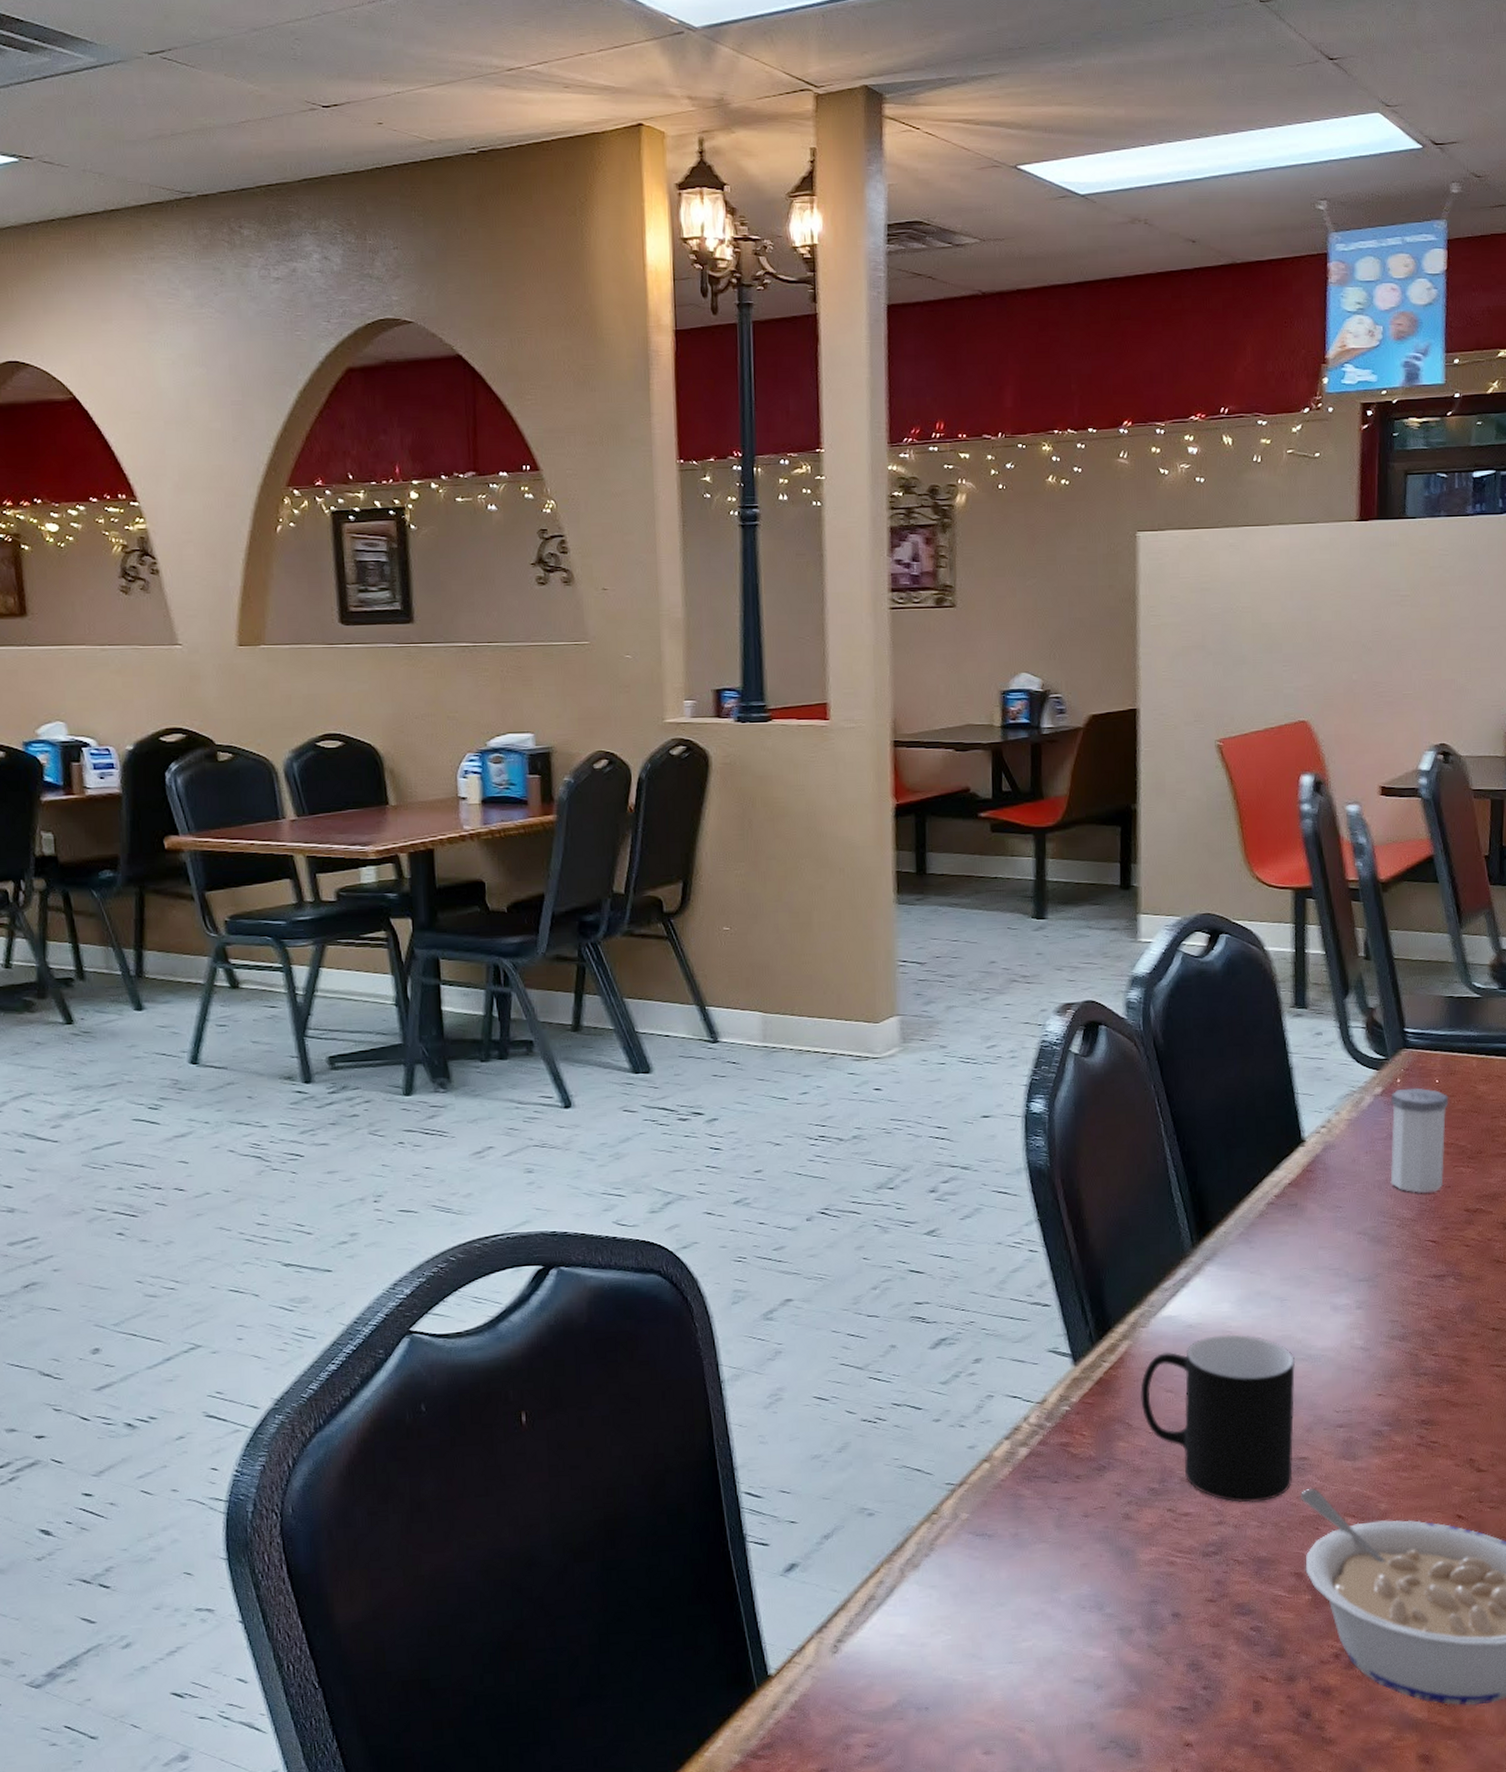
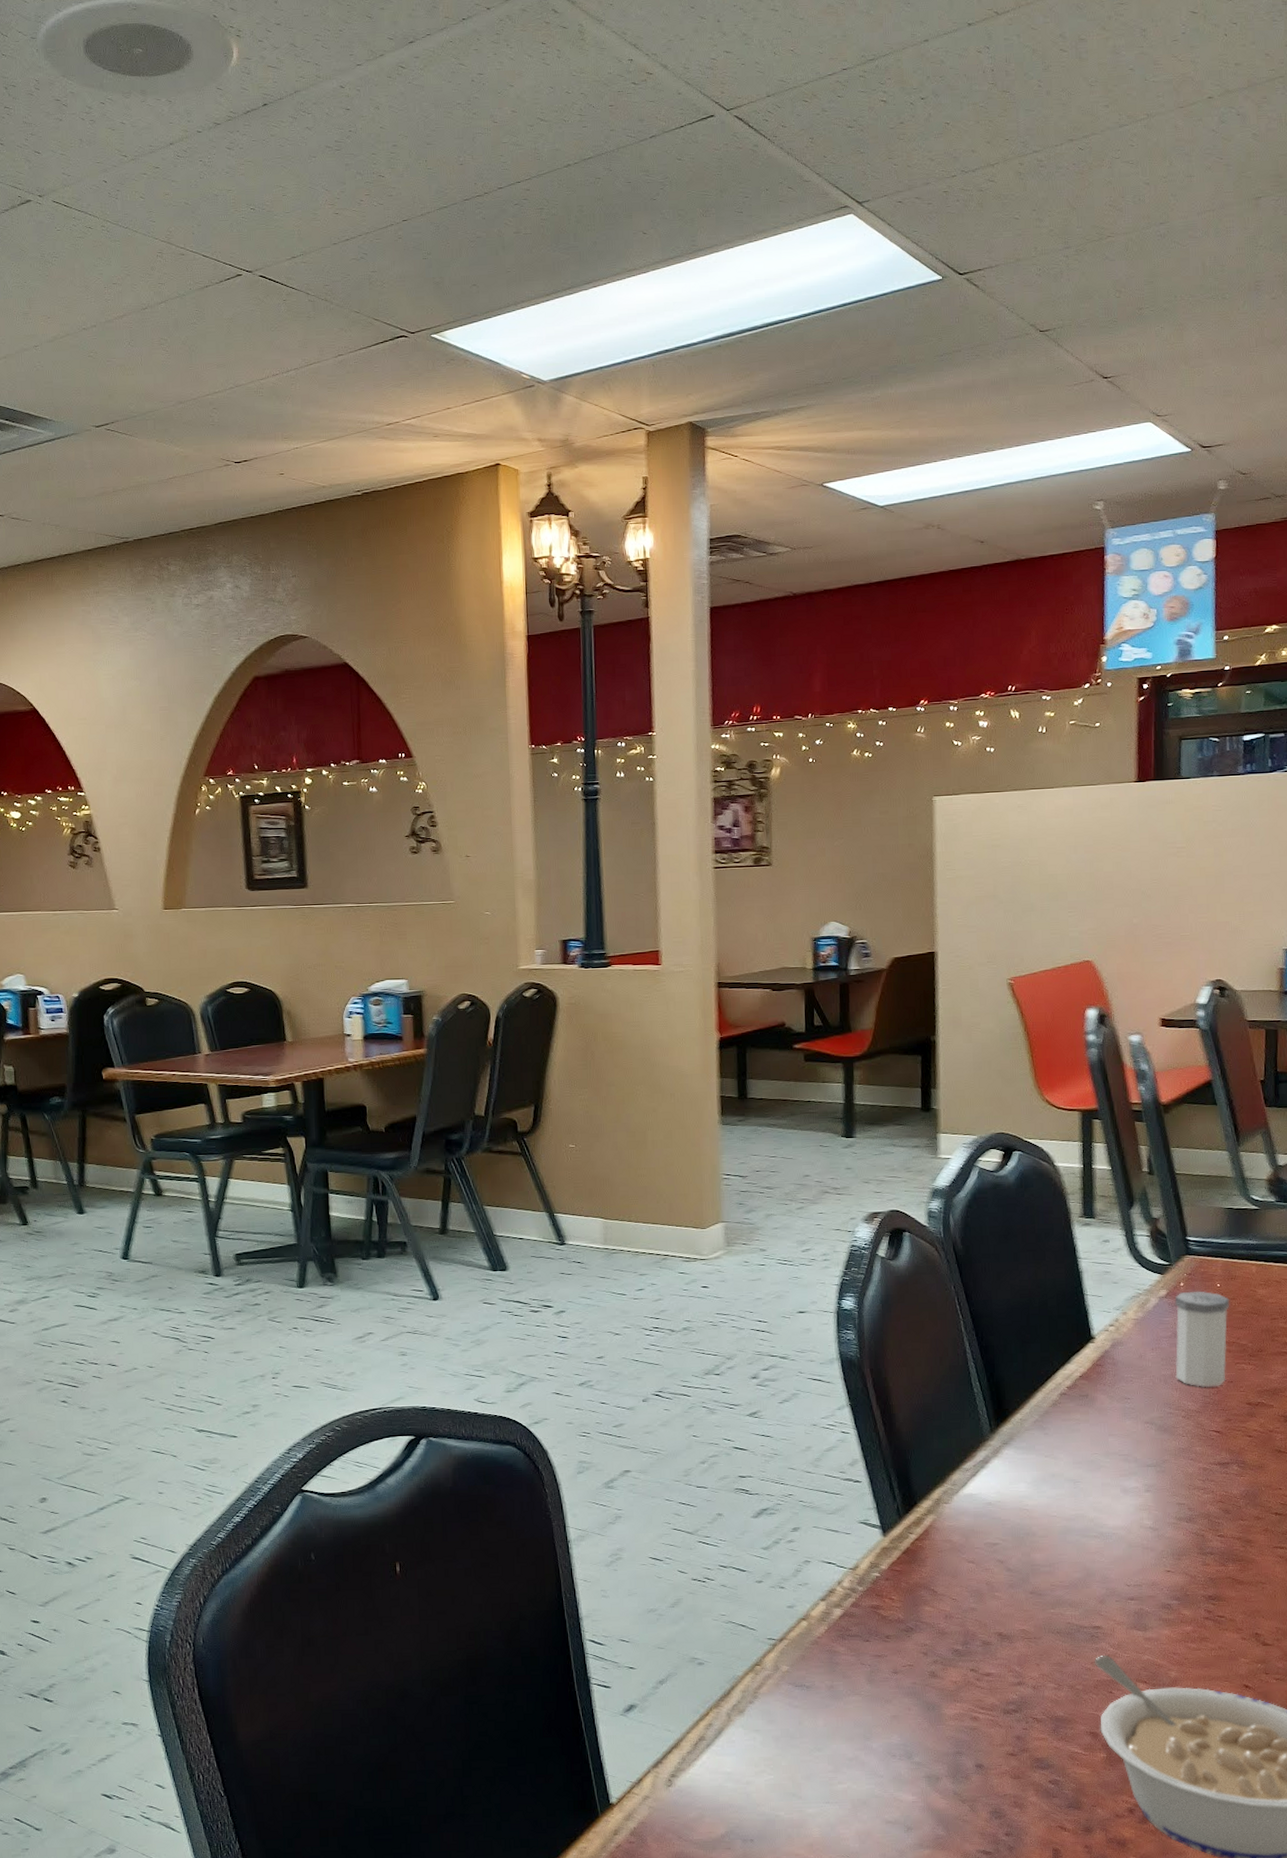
cup: present [1140,1334,1296,1503] -> none [944,1512,1089,1666]

